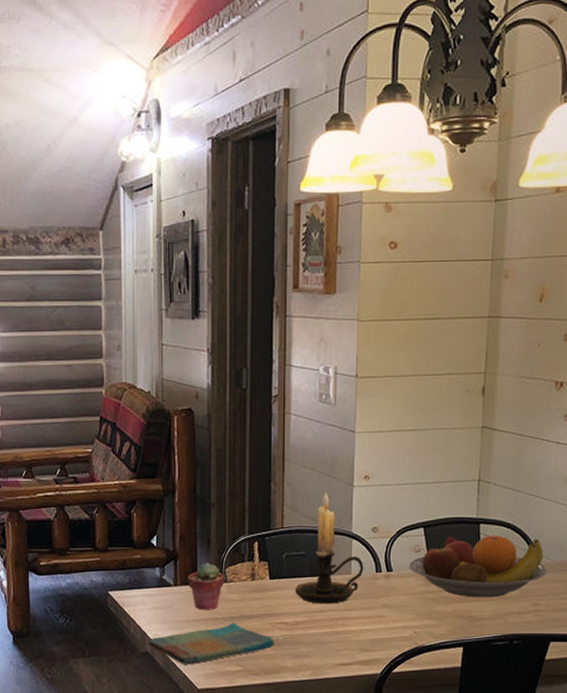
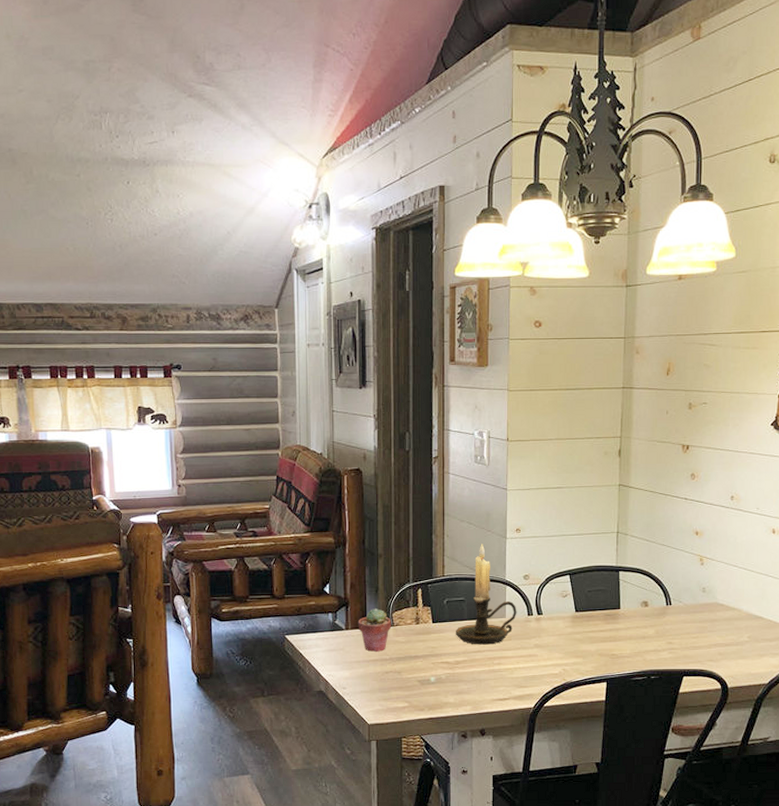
dish towel: present [148,622,275,665] -> none [322,662,438,702]
fruit bowl: present [409,535,547,598] -> none [557,581,679,638]

